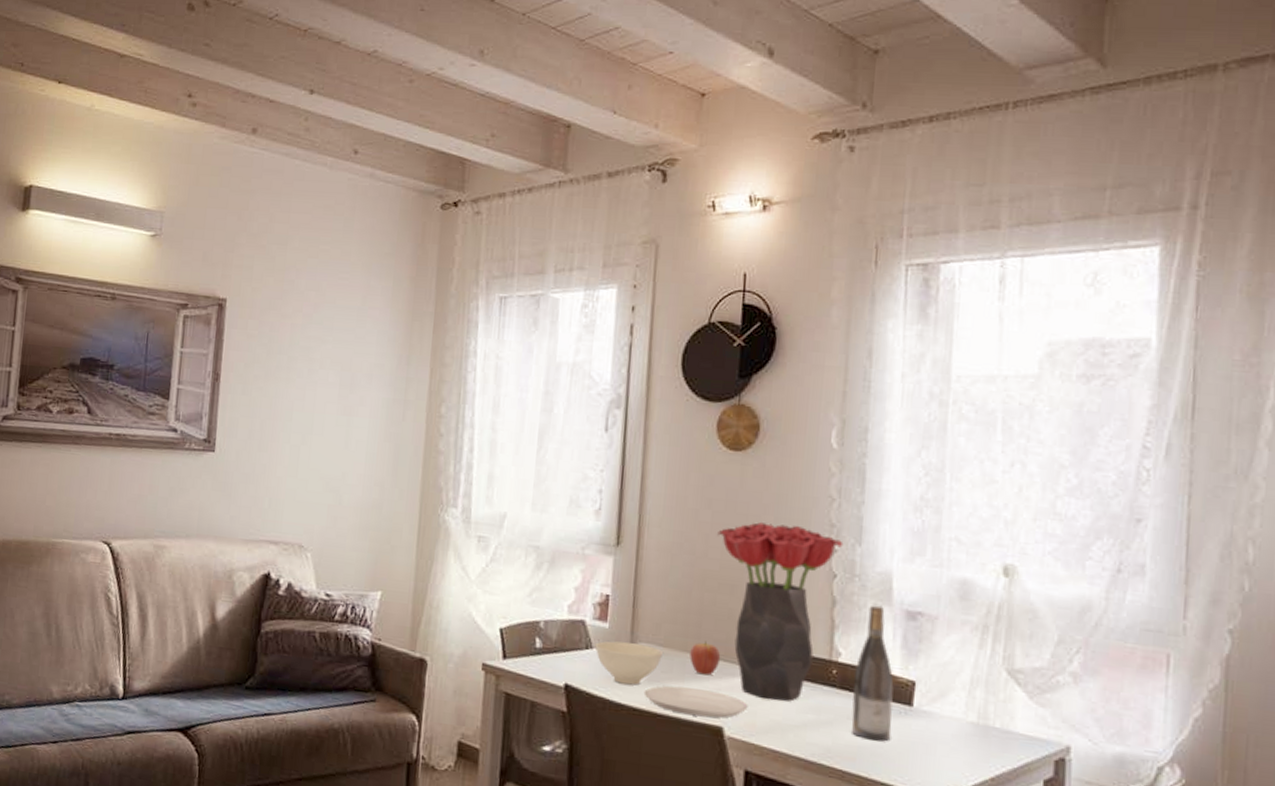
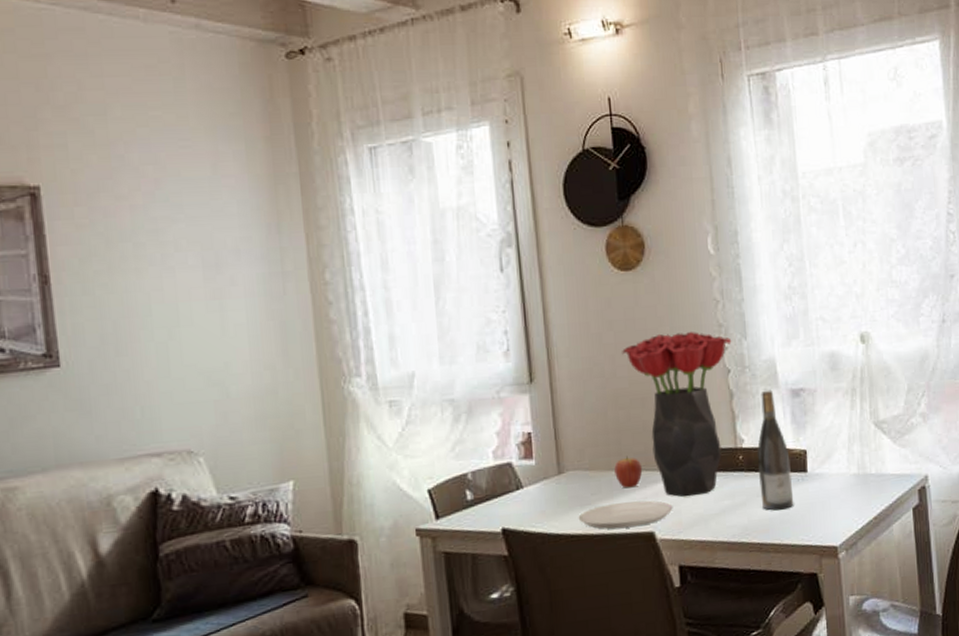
bowl: present [594,641,664,686] -> none [525,472,591,515]

